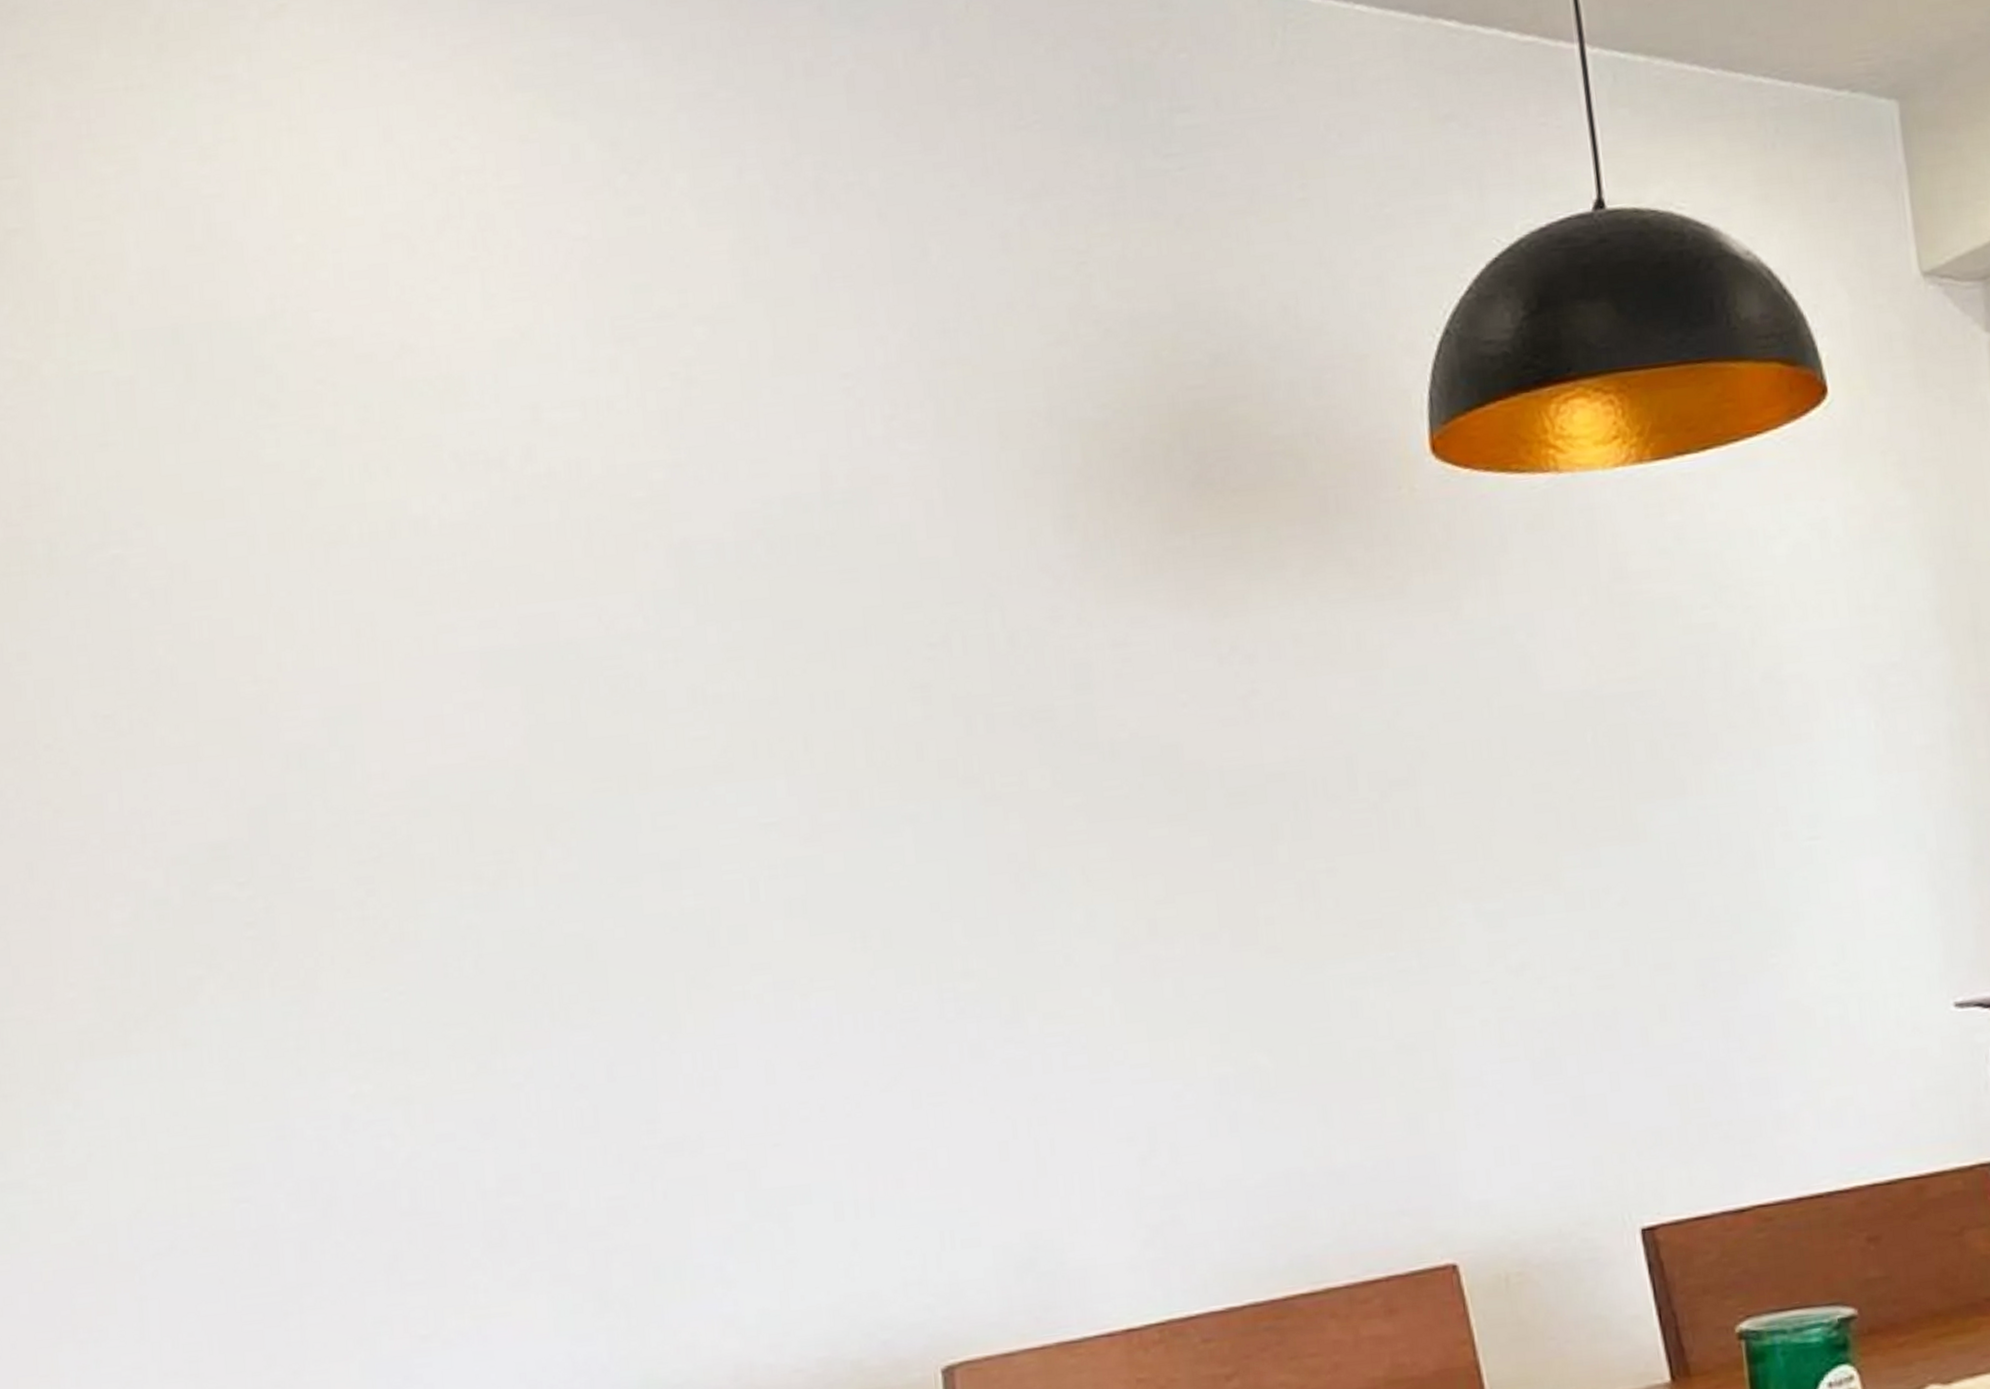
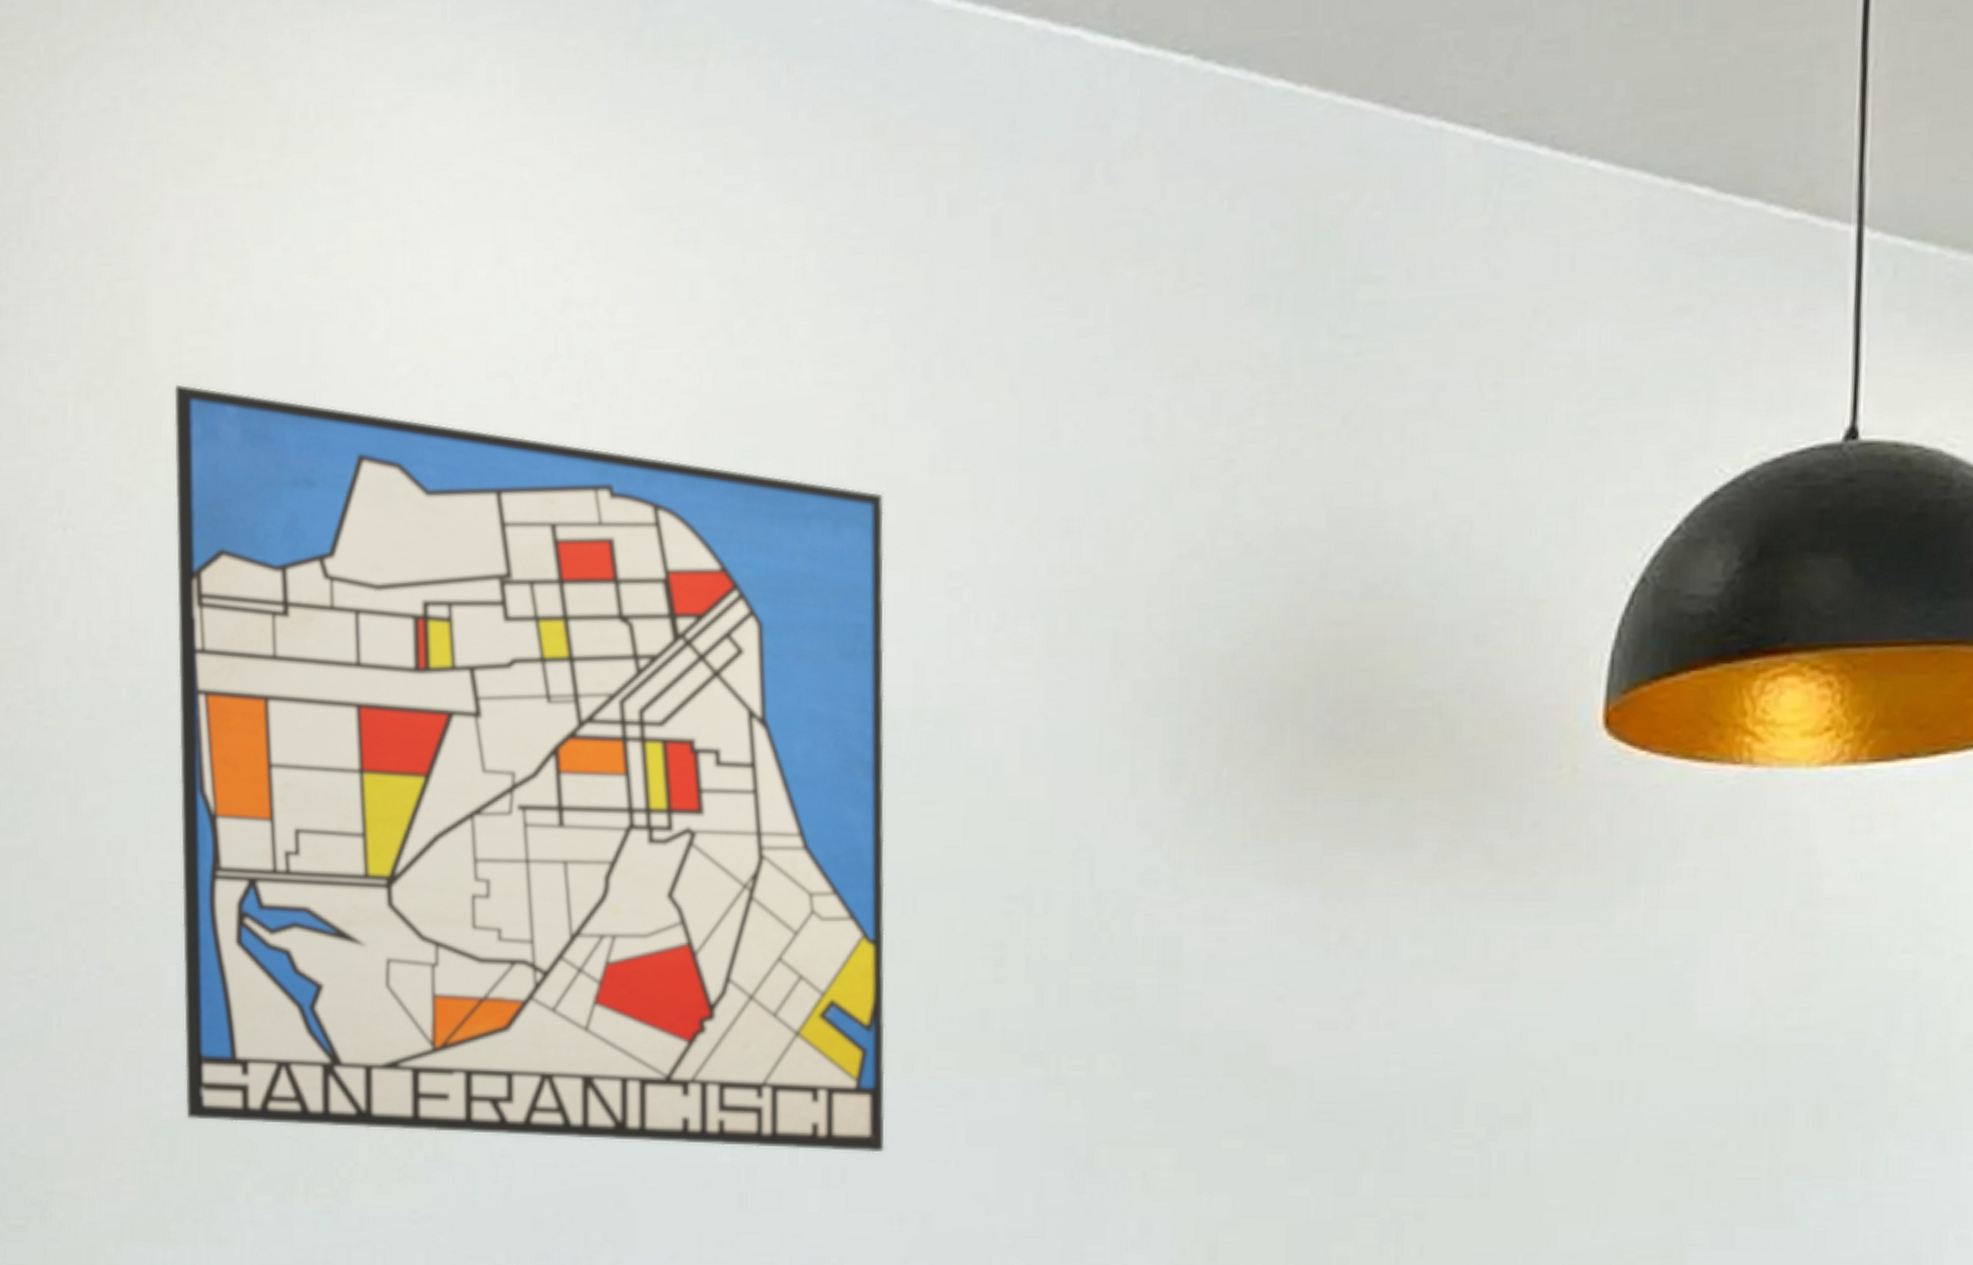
wall art: none [68,266,840,934] -> present [174,384,885,1153]

